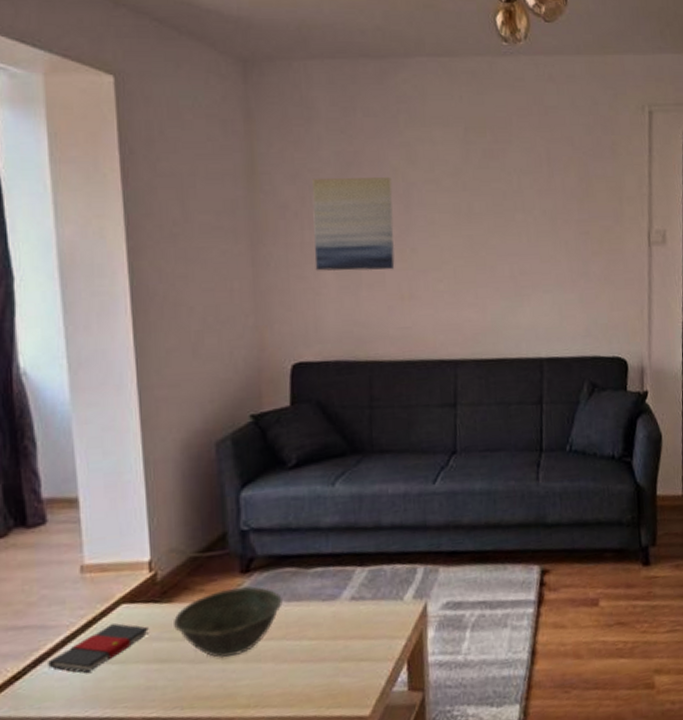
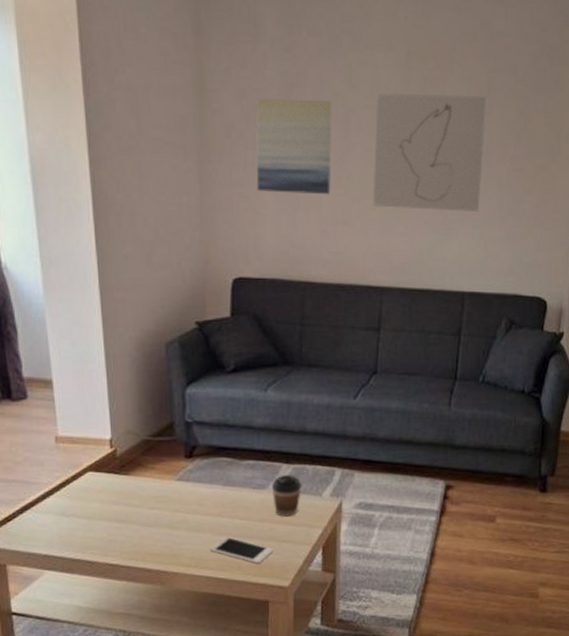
book: present [48,623,150,673] -> none [32,487,111,523]
bowl: present [174,586,283,659] -> none [130,469,219,525]
cell phone: none [272,663,350,693] -> present [209,536,274,564]
coffee cup: none [343,579,380,630] -> present [271,475,302,517]
wall art: none [437,165,550,279] -> present [373,93,488,211]

